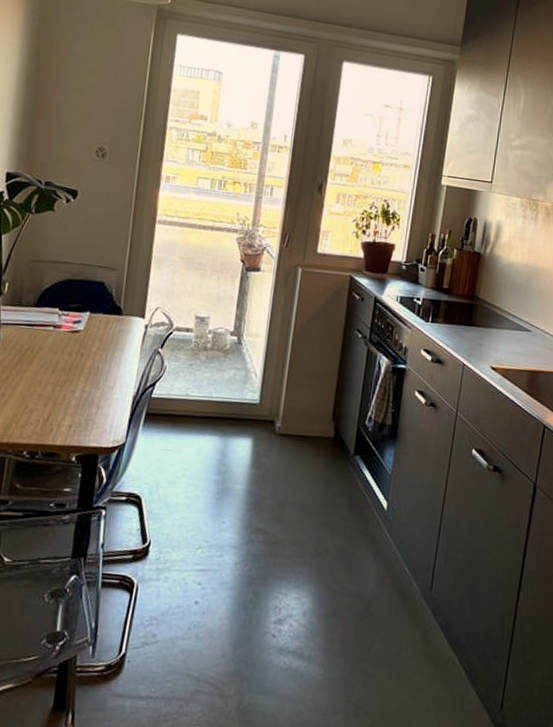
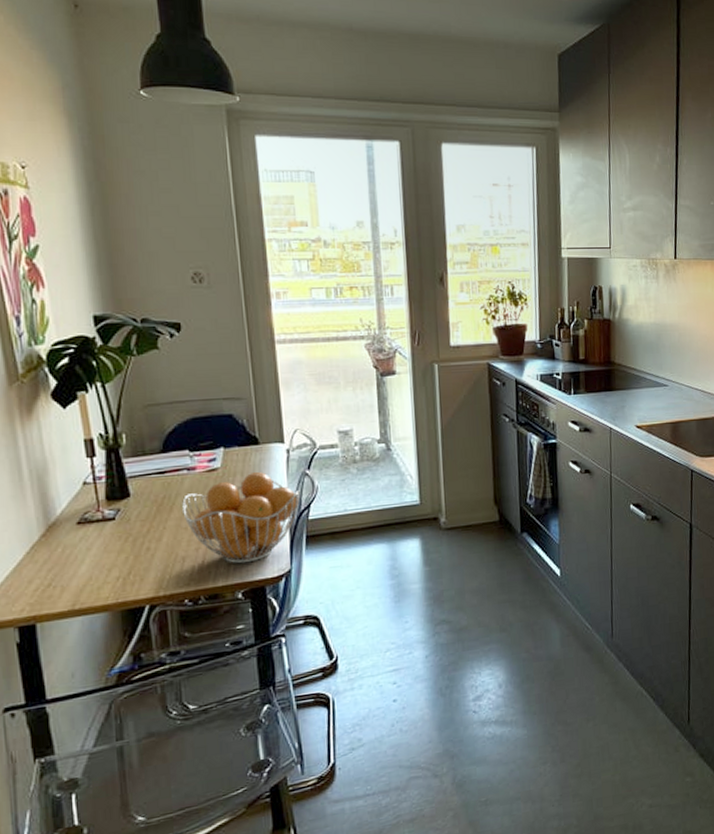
fruit basket: none [40,340,150,428] -> present [182,471,301,564]

